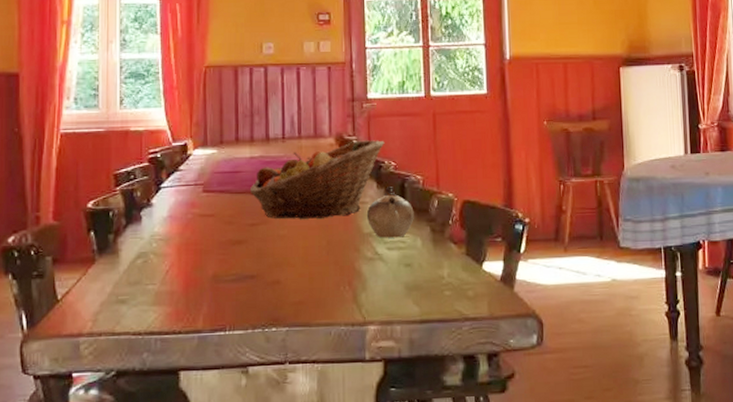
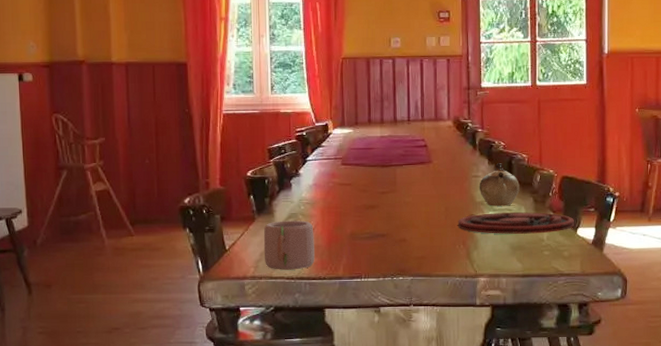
mug: none [105,261,168,324] -> present [263,220,315,270]
fruit basket: present [249,140,385,219] -> none [380,123,496,189]
plate: none [342,244,479,272] -> present [457,212,574,234]

